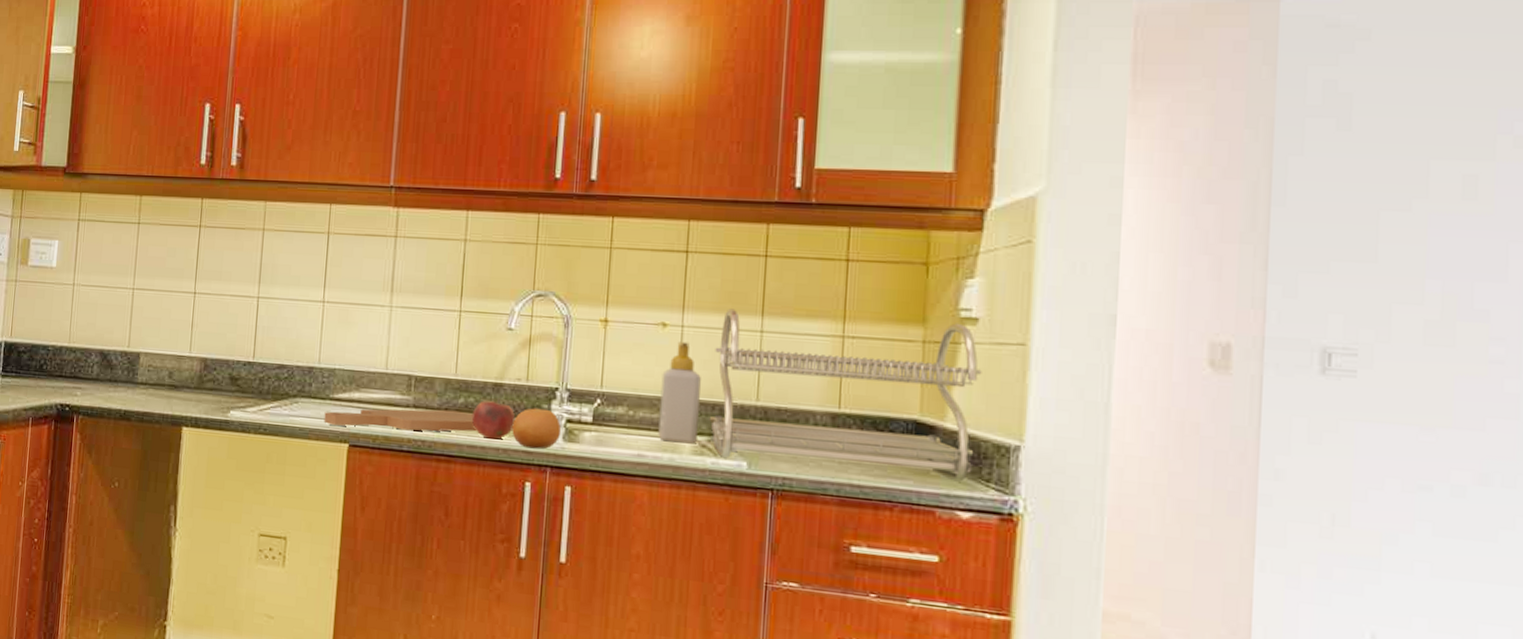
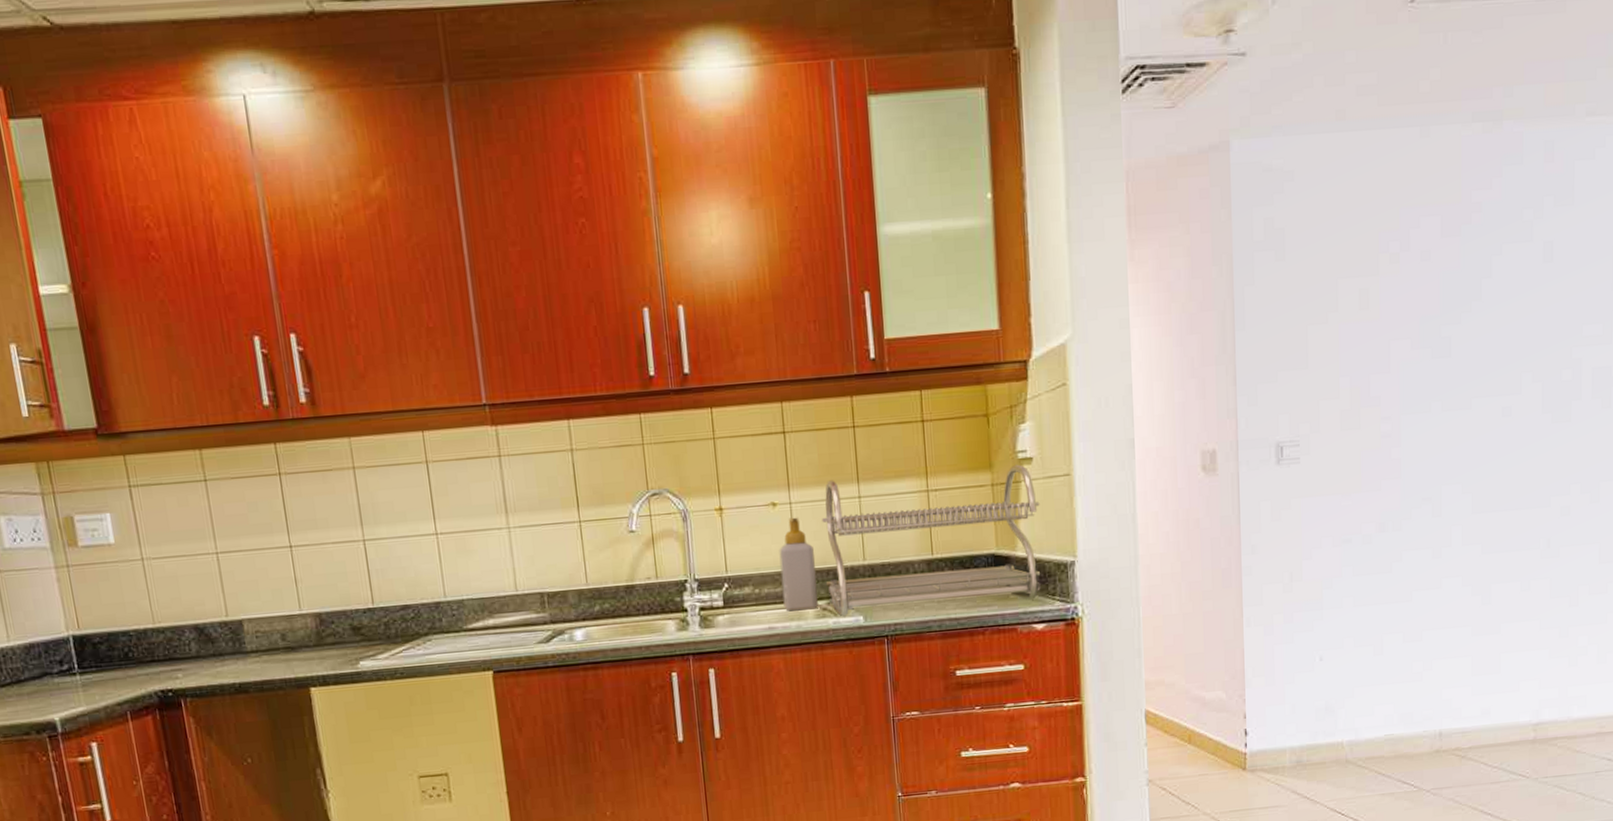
cutting board: present [324,409,476,432] -> none [461,618,616,656]
fruit: present [471,398,516,440] -> none [609,599,652,640]
fruit: present [512,408,562,450] -> none [650,601,697,642]

